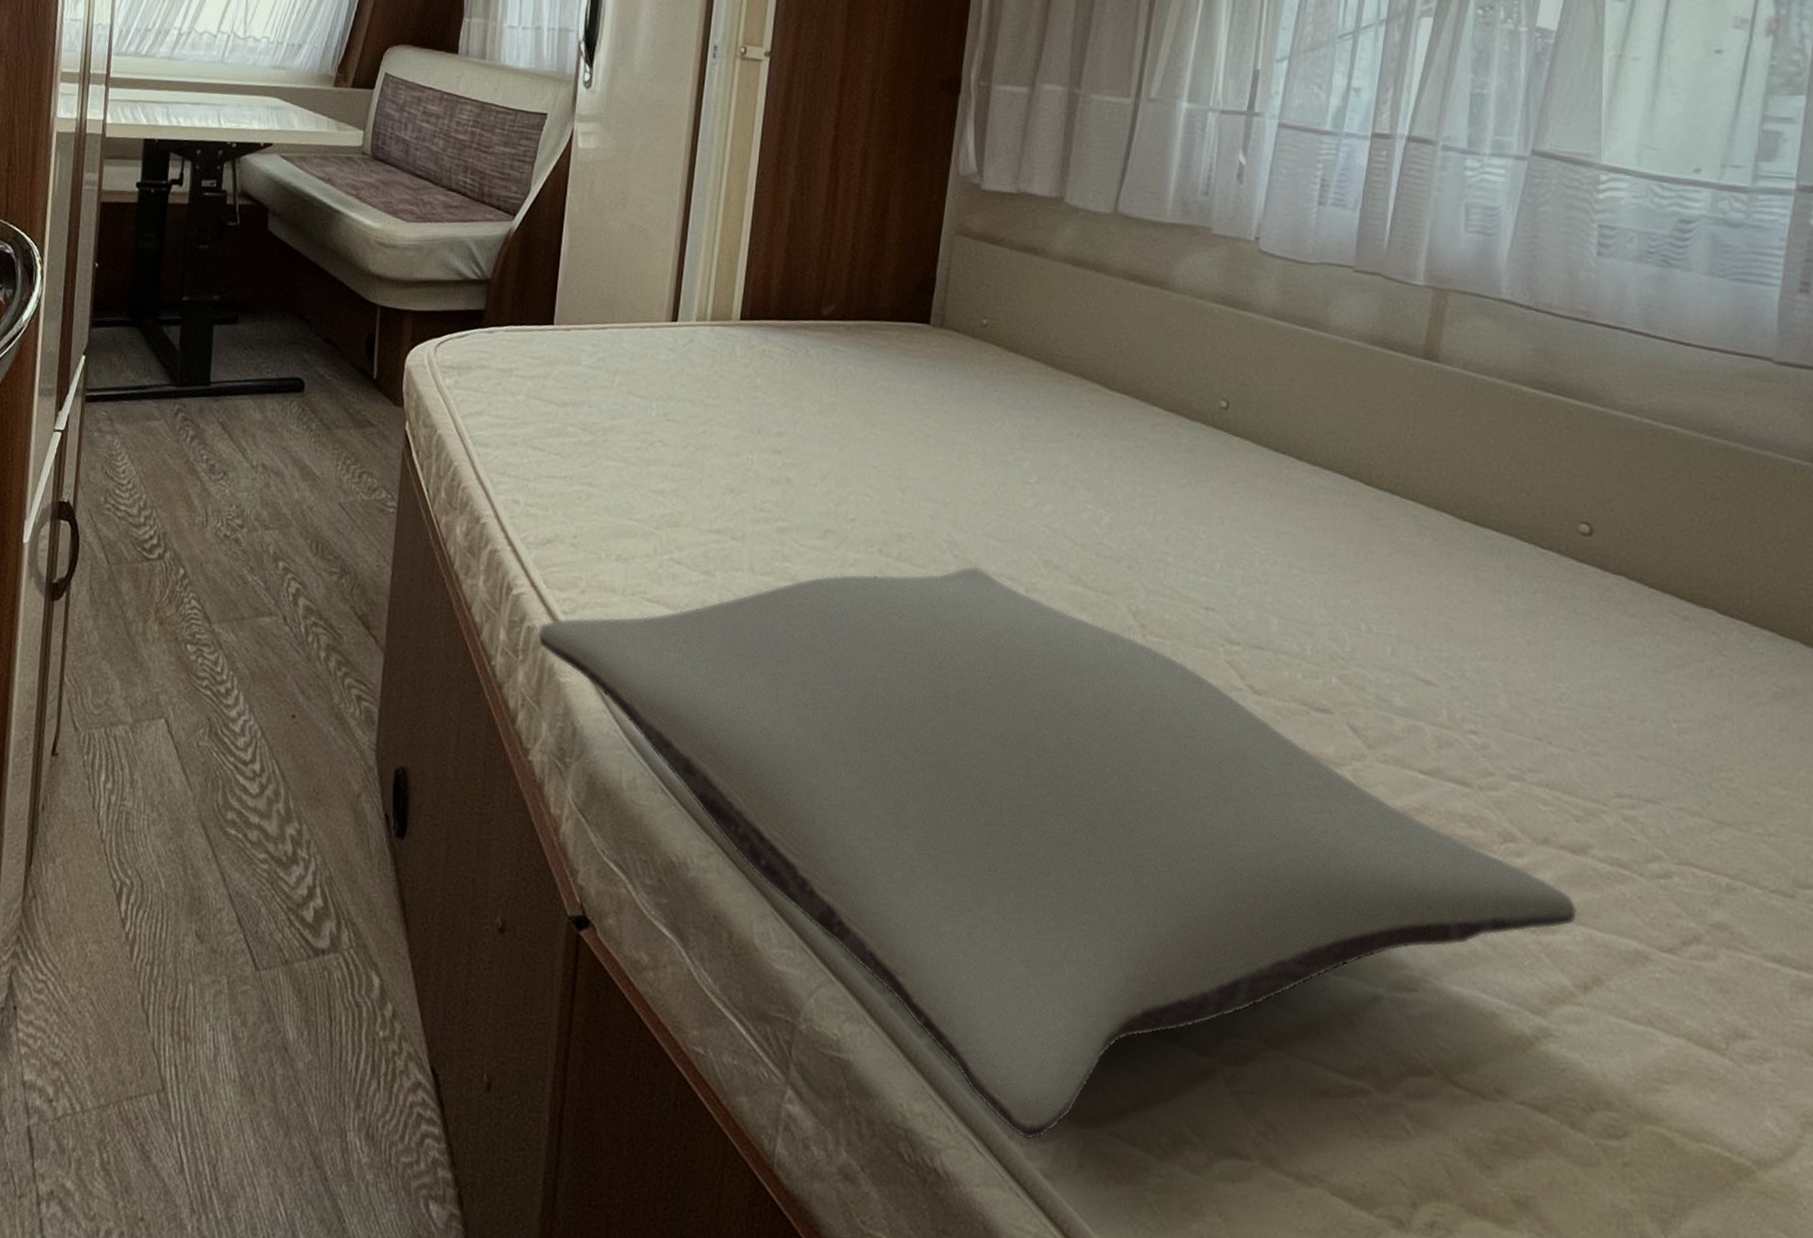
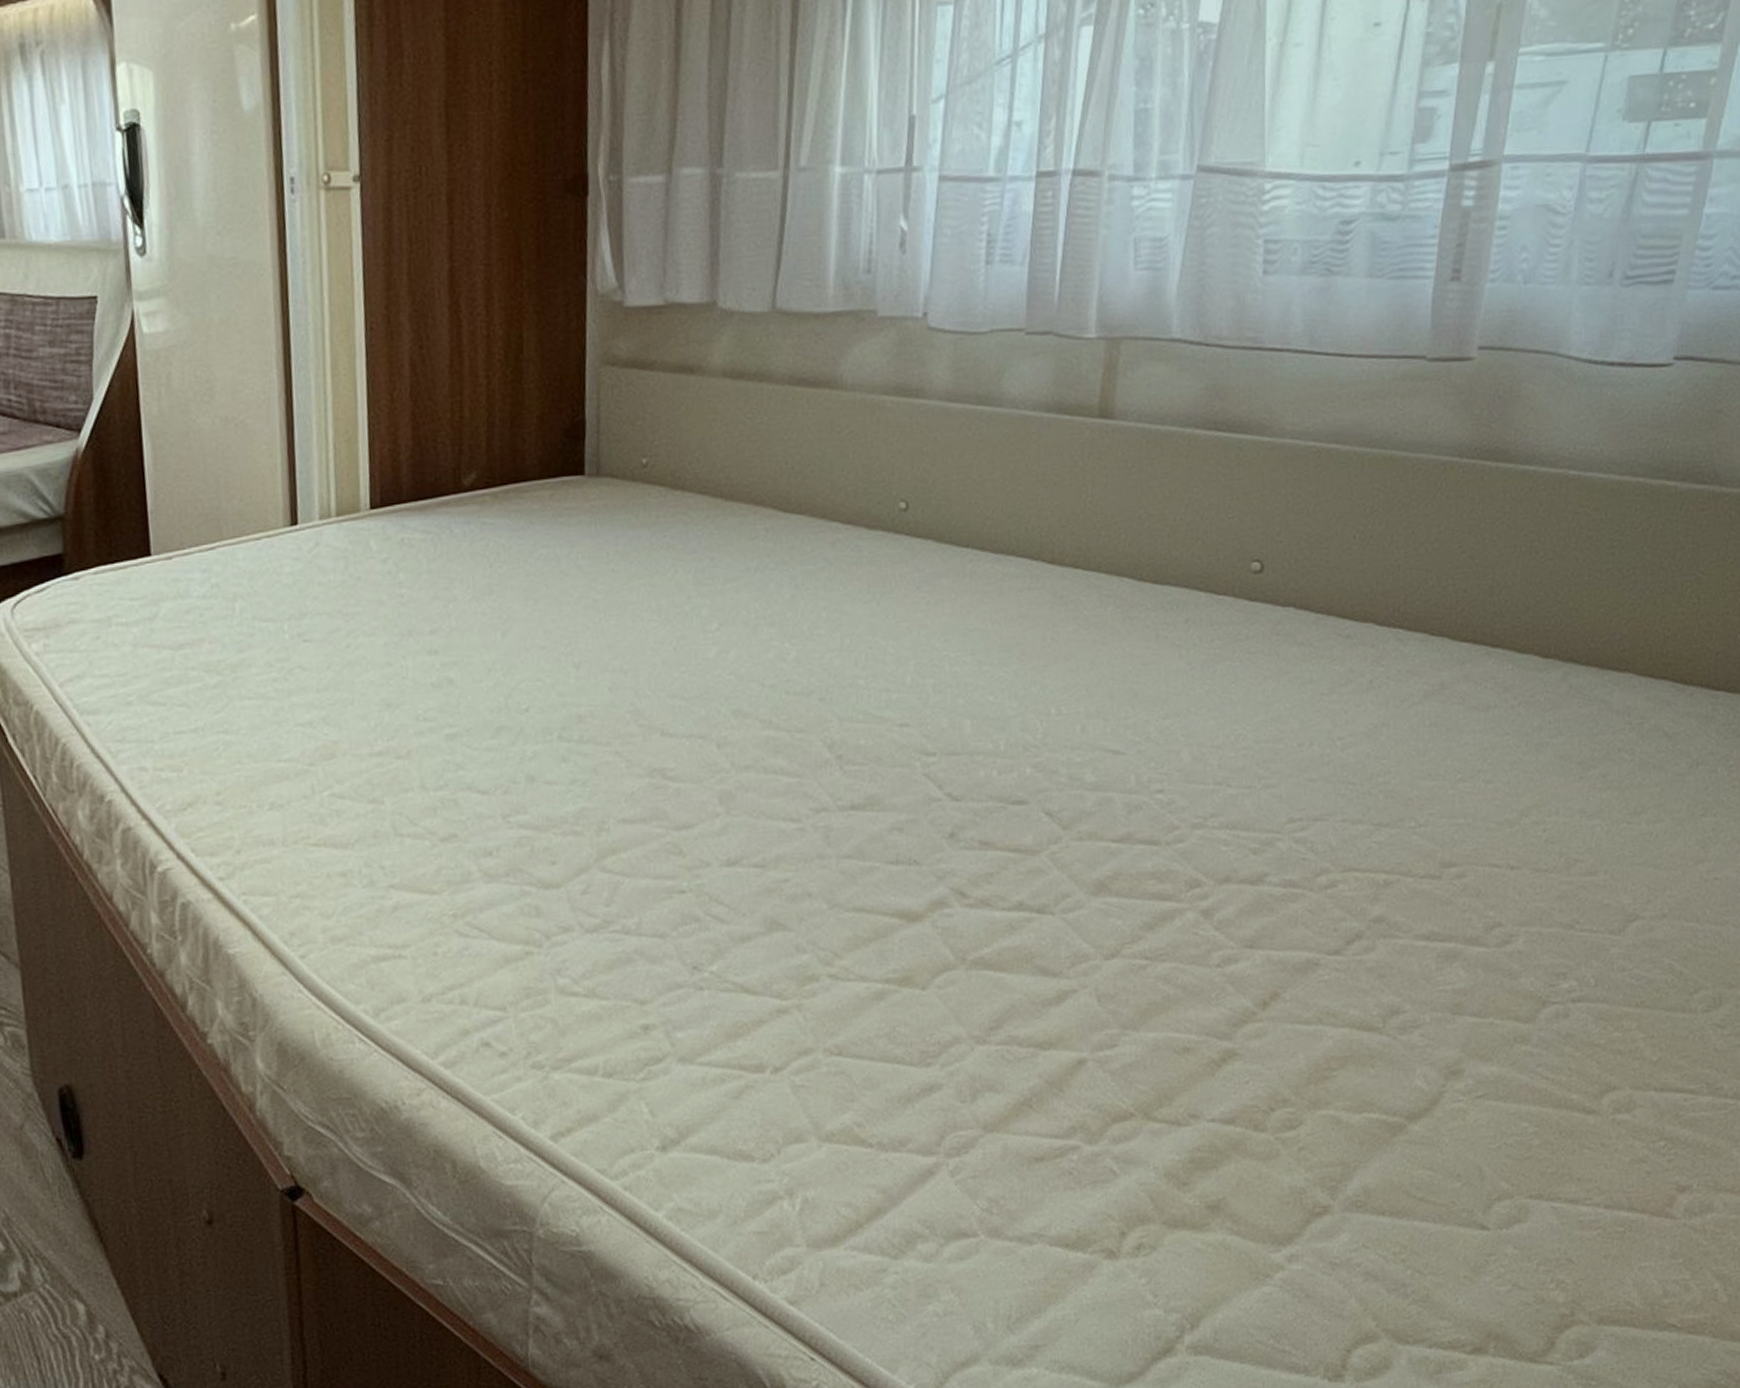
pillow: present [538,566,1577,1140] -> none [194,732,1256,1276]

